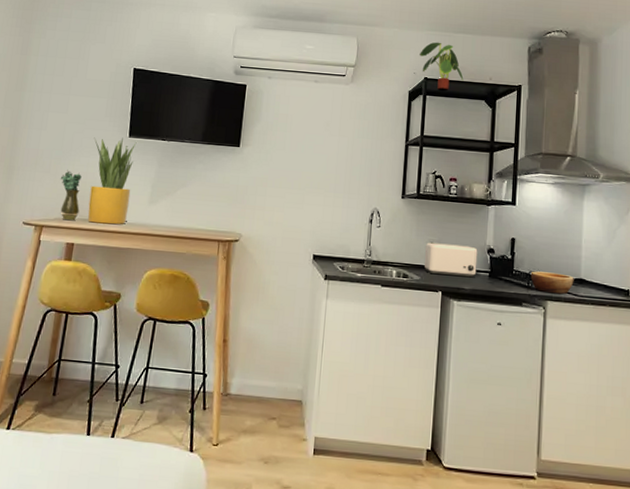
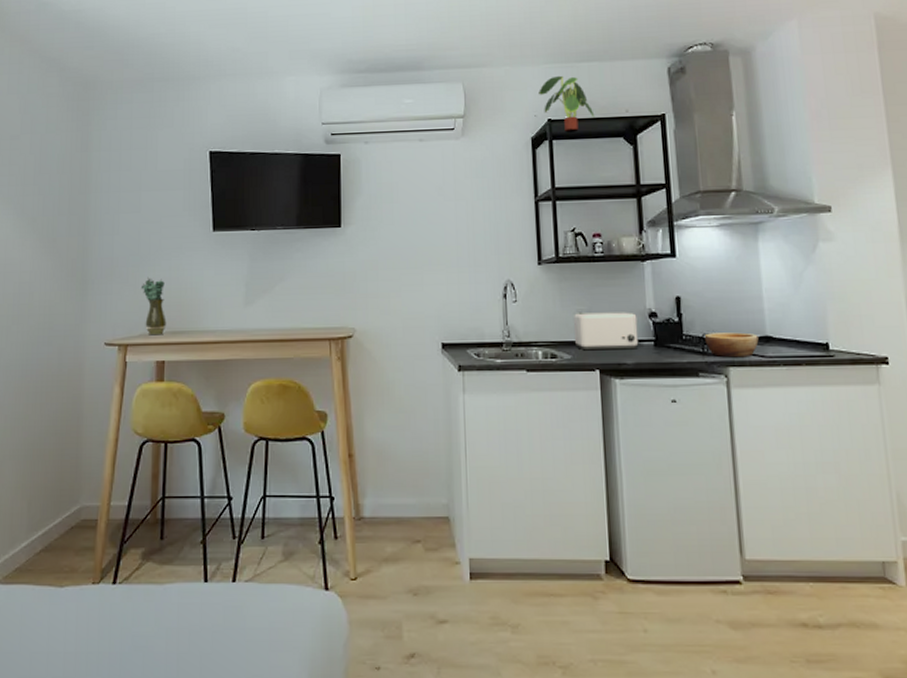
planter: present [87,137,137,225] -> none [173,232,223,335]

